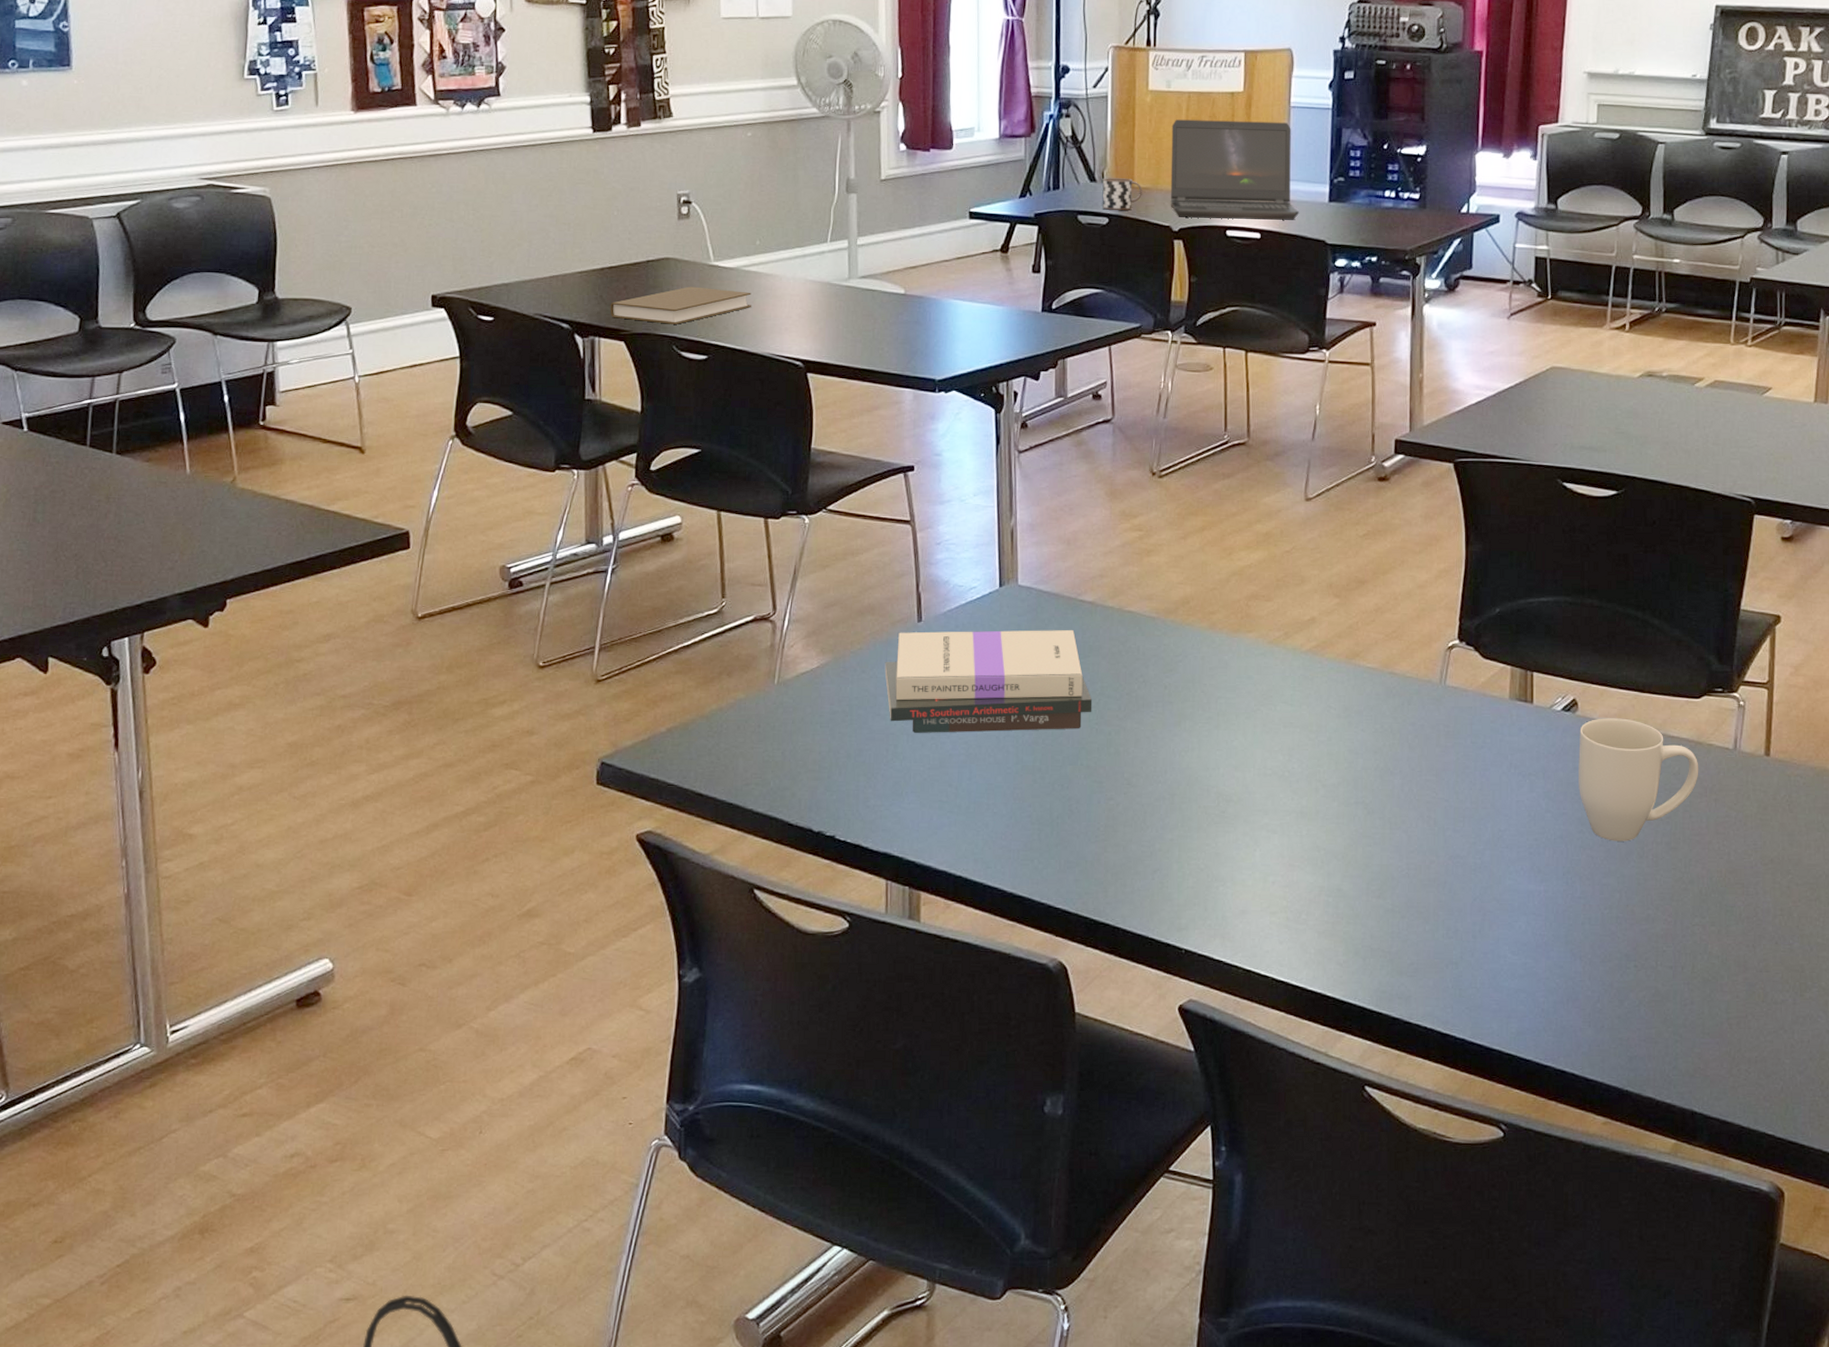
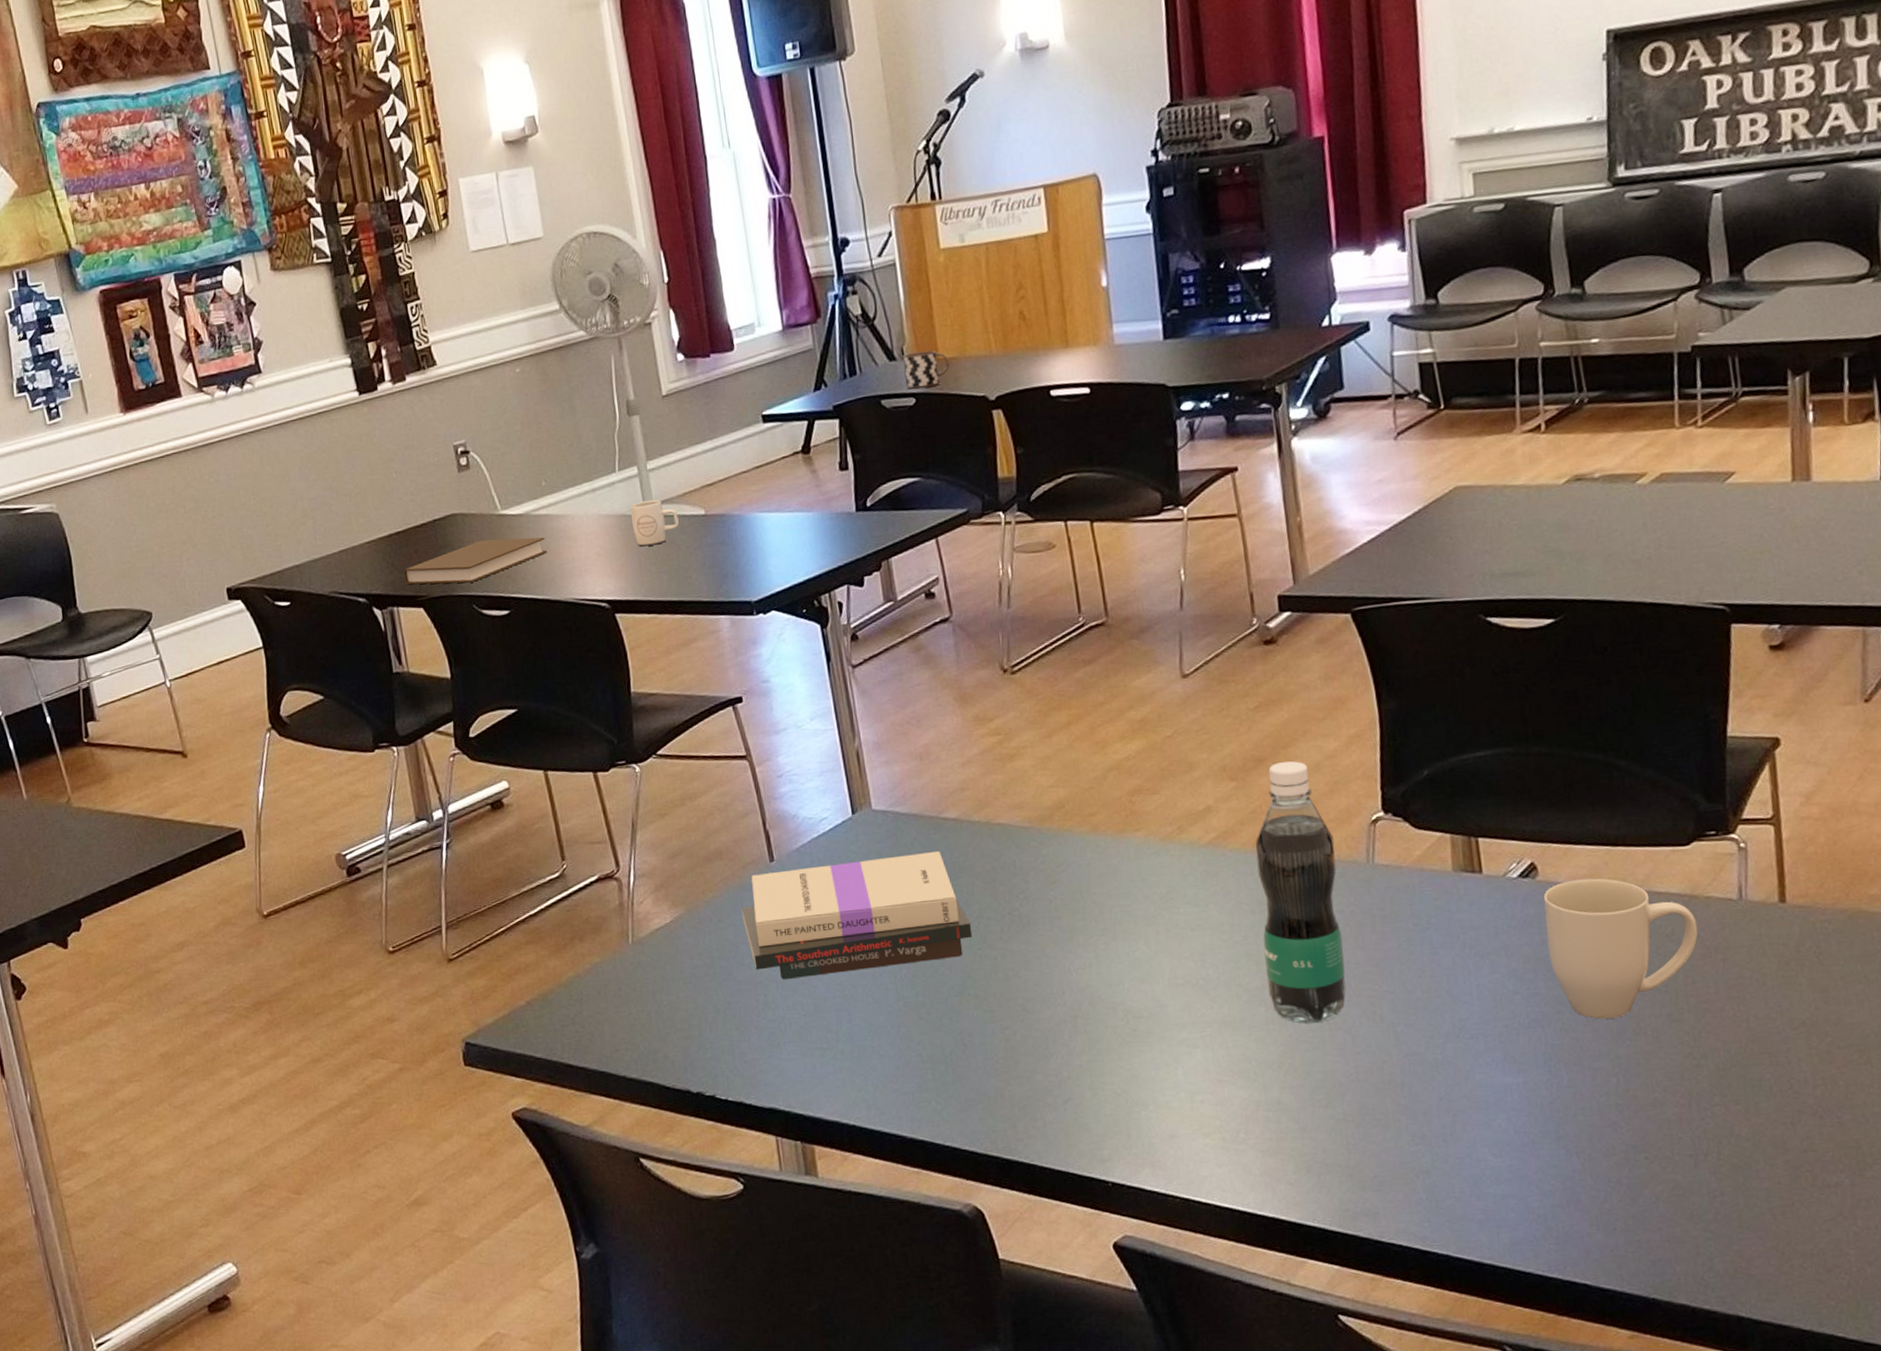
mug: none [835,273,879,315] -> present [630,499,679,547]
laptop computer: present [1170,119,1299,220] -> none [972,258,1131,384]
bottle: none [1343,585,1415,821] -> present [1255,761,1346,1024]

